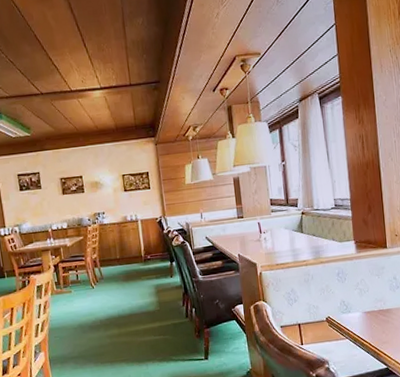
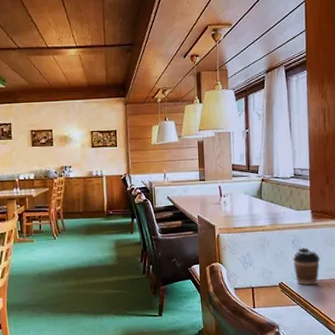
coffee cup: none [338,279,367,319] -> present [292,247,320,286]

